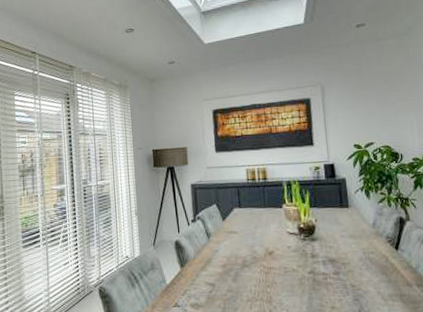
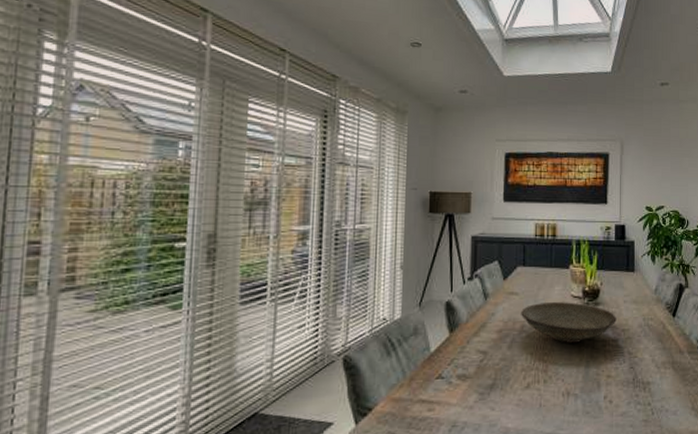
decorative bowl: none [241,238,335,276] -> present [521,302,616,343]

